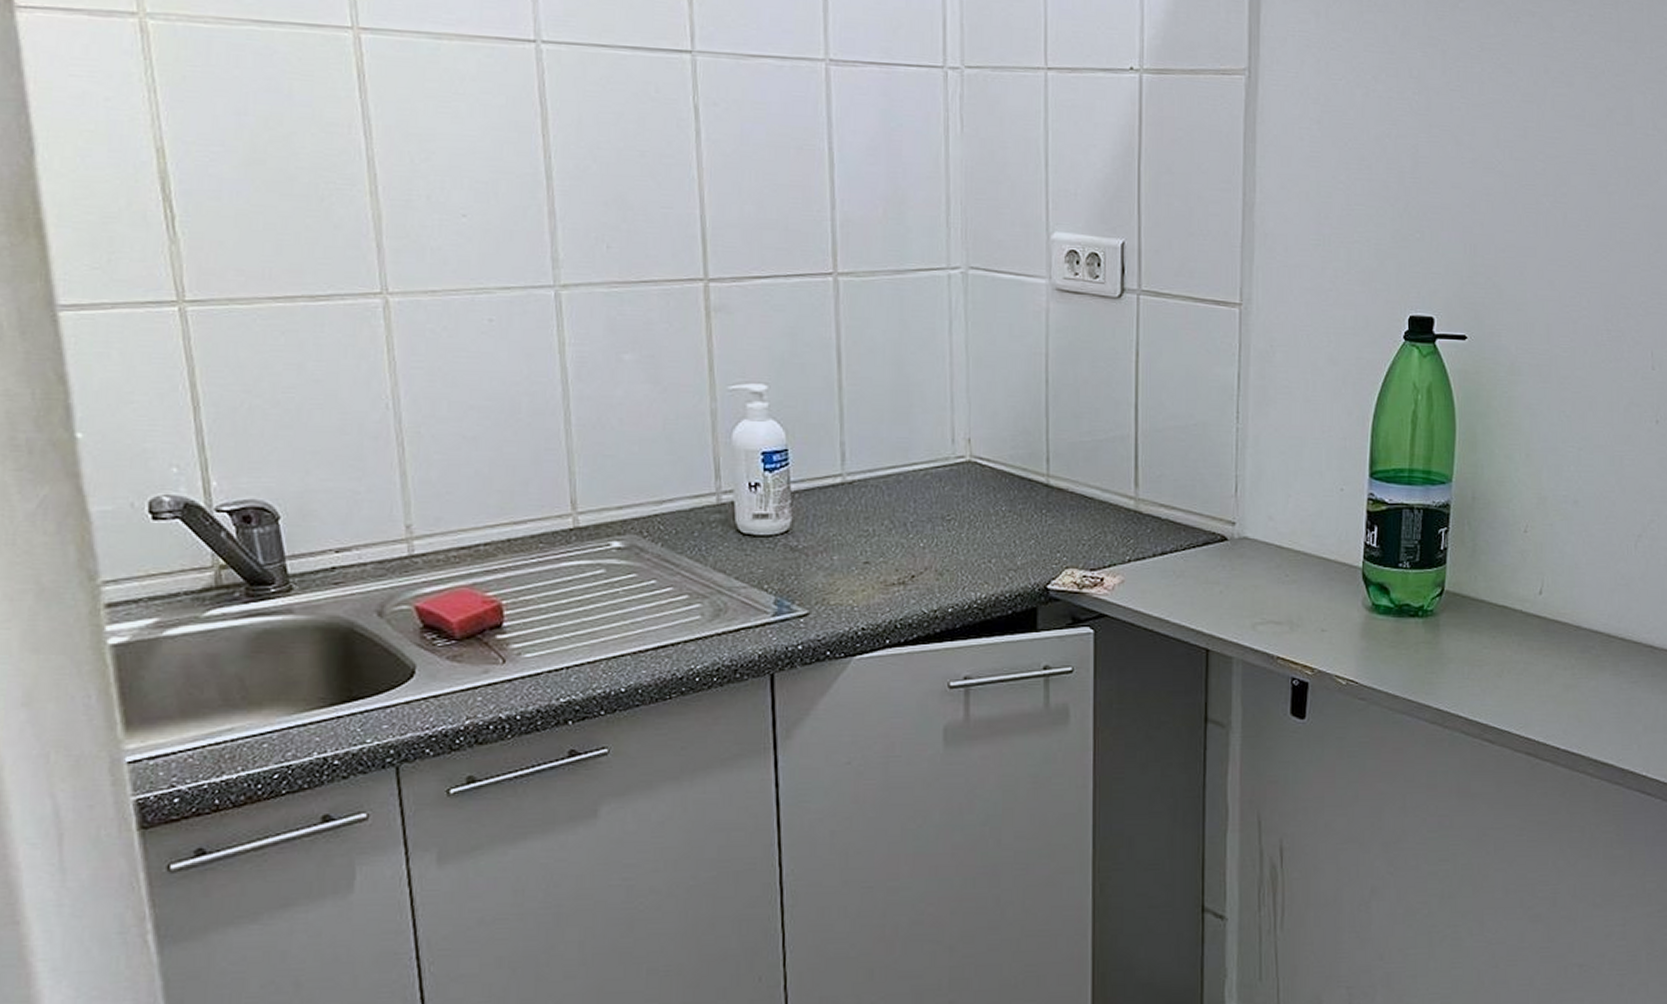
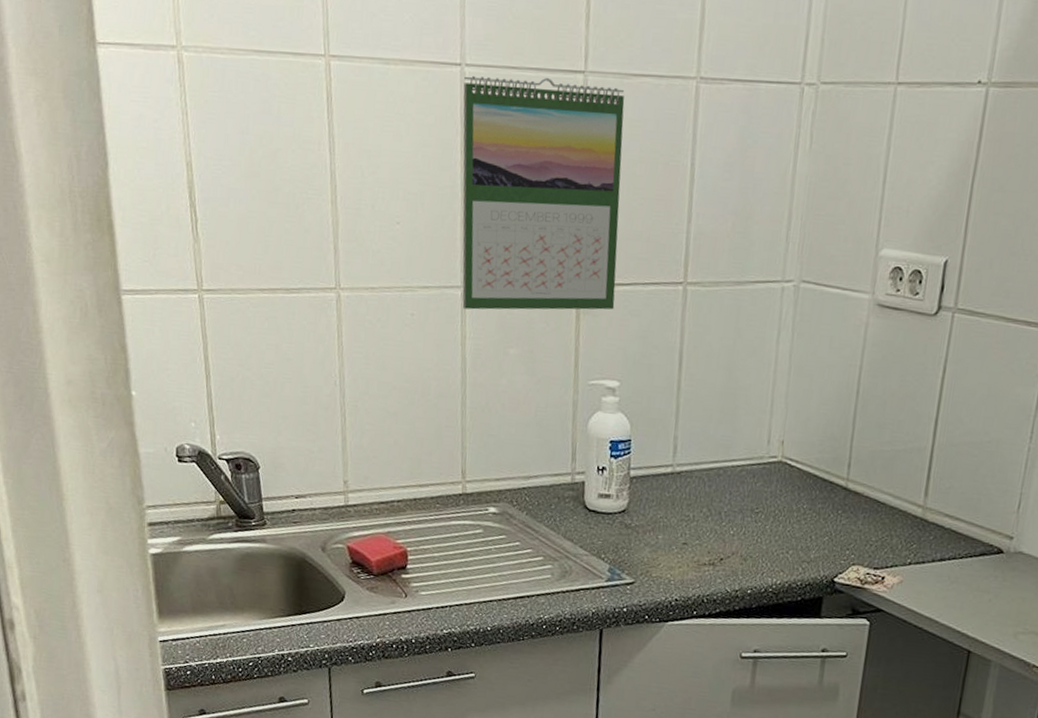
calendar: none [540,53,753,312] -> present [462,75,625,310]

